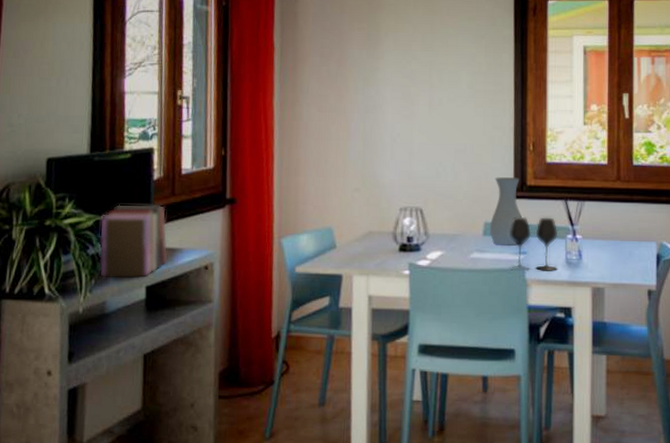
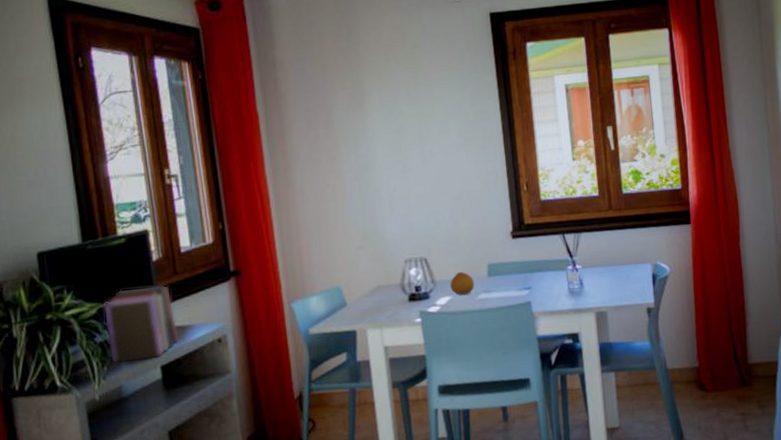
fruit: none [443,226,468,251] -> present [450,271,474,295]
vase: present [490,177,523,246] -> none [493,218,524,284]
wine glass: present [509,216,559,272] -> none [513,252,562,306]

